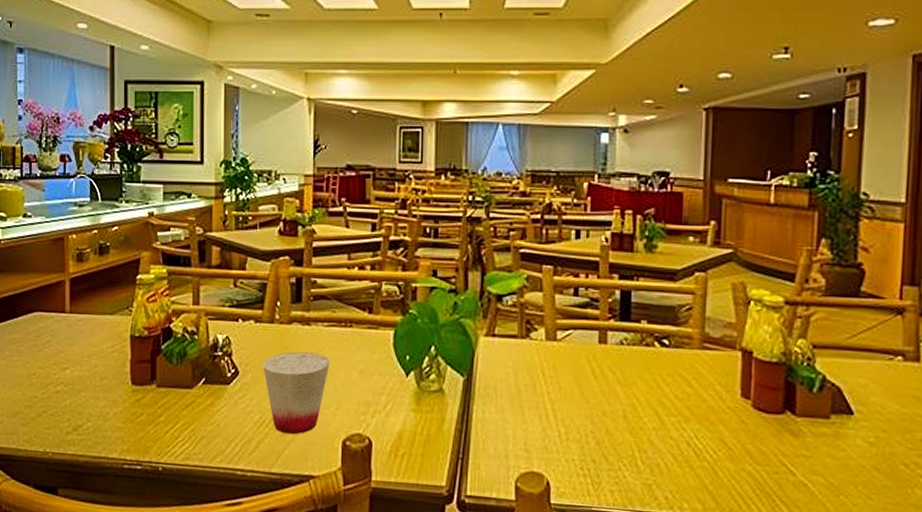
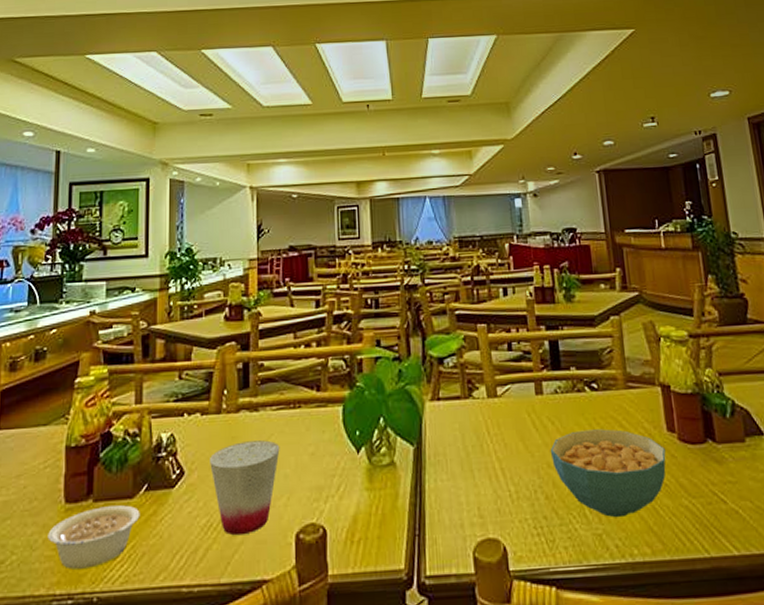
legume: none [118,392,199,443] -> present [47,505,140,570]
cereal bowl: none [607,384,735,473] -> present [550,429,666,518]

